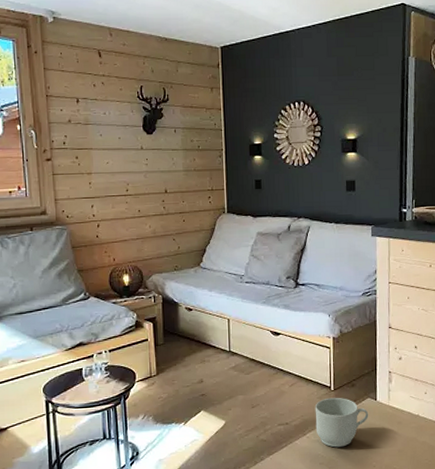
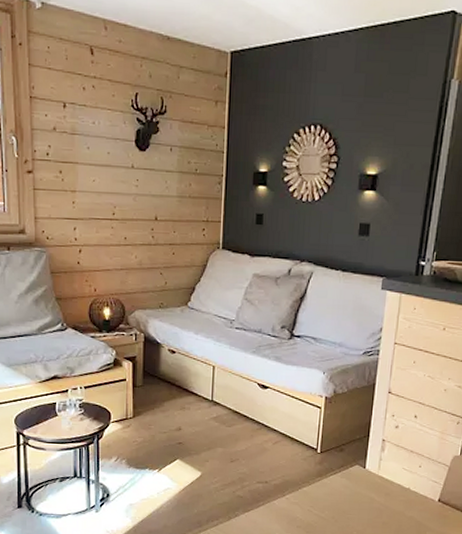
mug: present [315,397,369,448] -> none [296,460,355,513]

